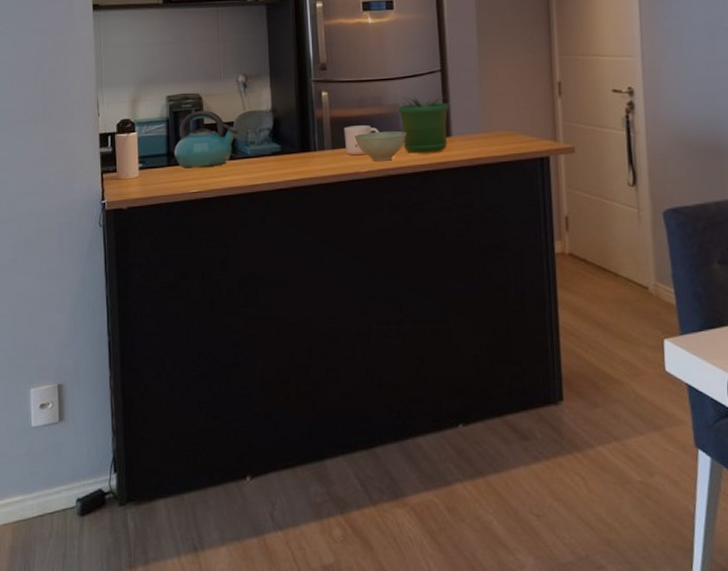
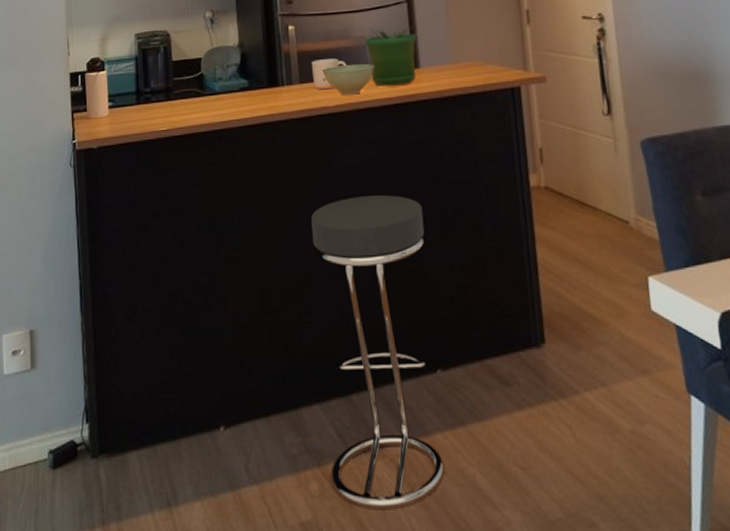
kettle: present [174,110,238,168] -> none [143,47,206,106]
bar stool: none [340,259,463,554] -> present [311,195,445,510]

